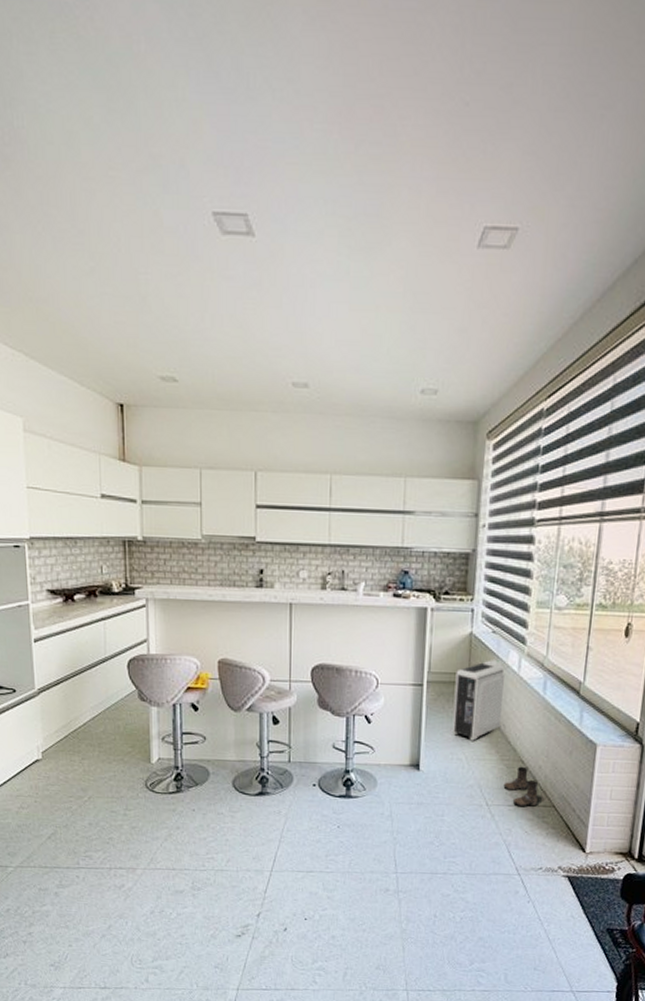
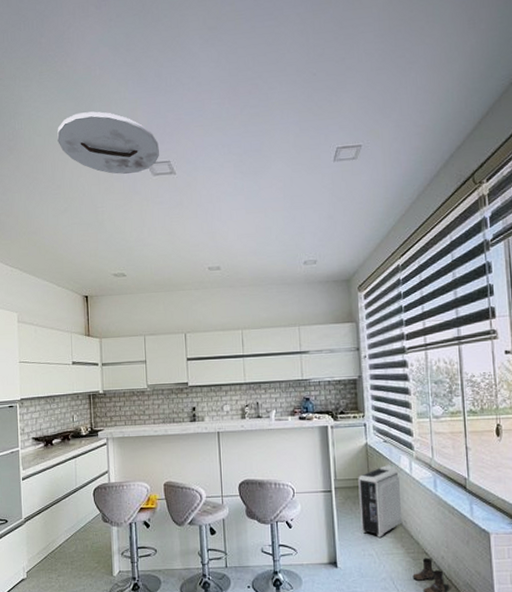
ceiling light: none [79,114,232,226] -> present [57,111,159,174]

